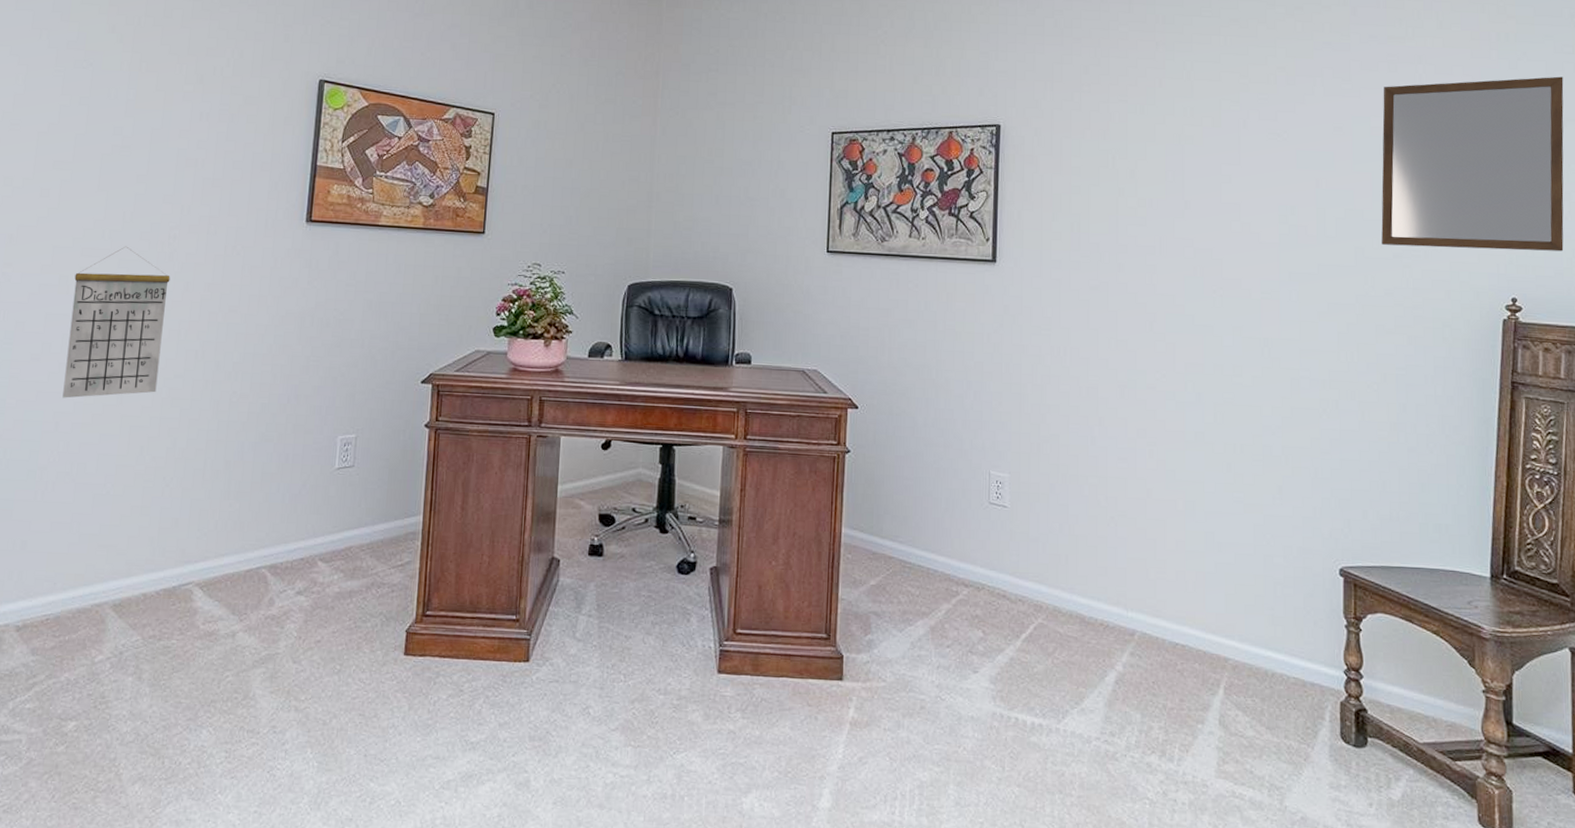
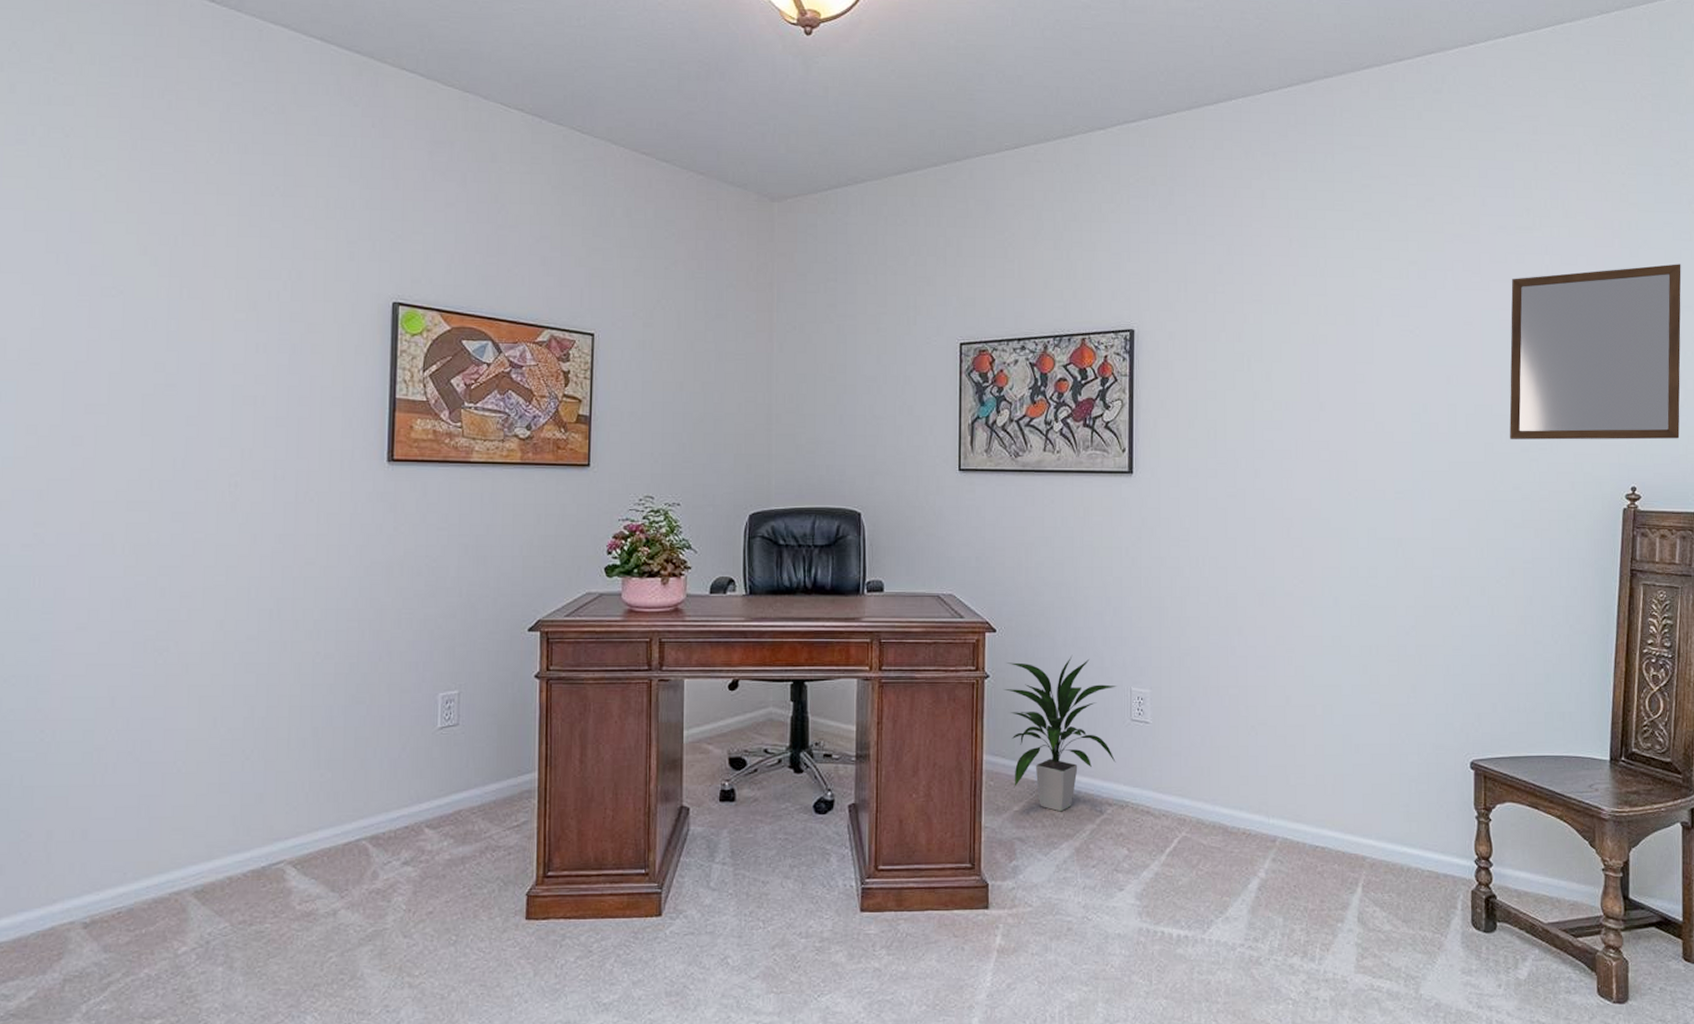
calendar: present [62,246,170,398] -> none [117,497,234,670]
indoor plant: none [864,435,976,590] -> present [1004,654,1117,812]

